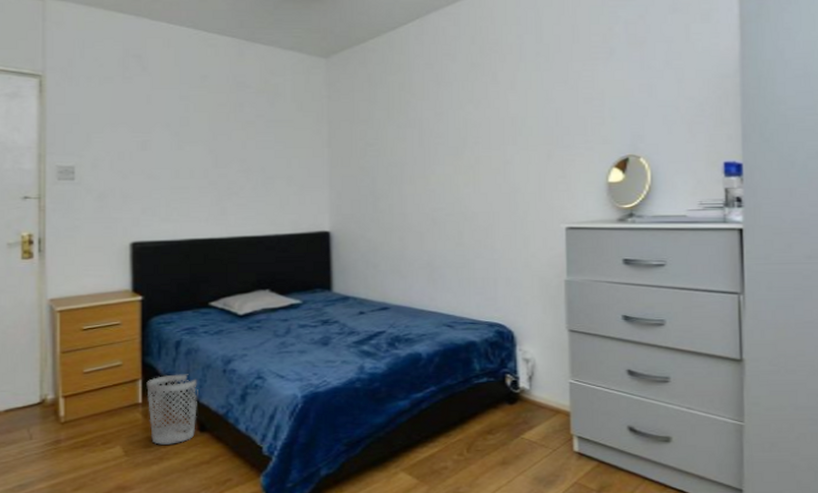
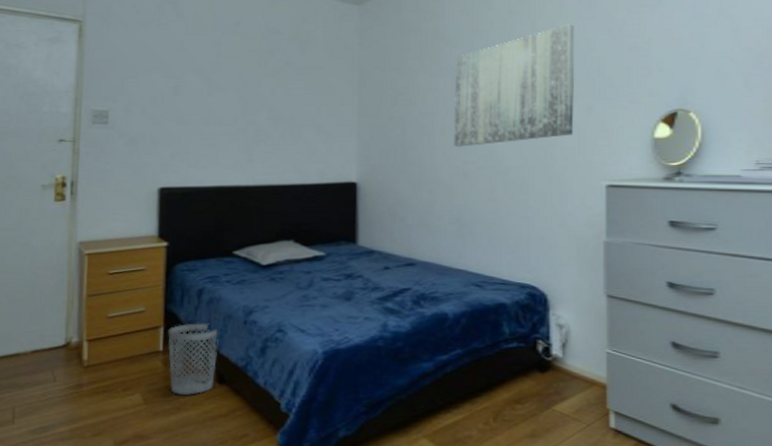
wall art: none [421,76,535,195] -> present [453,24,575,147]

